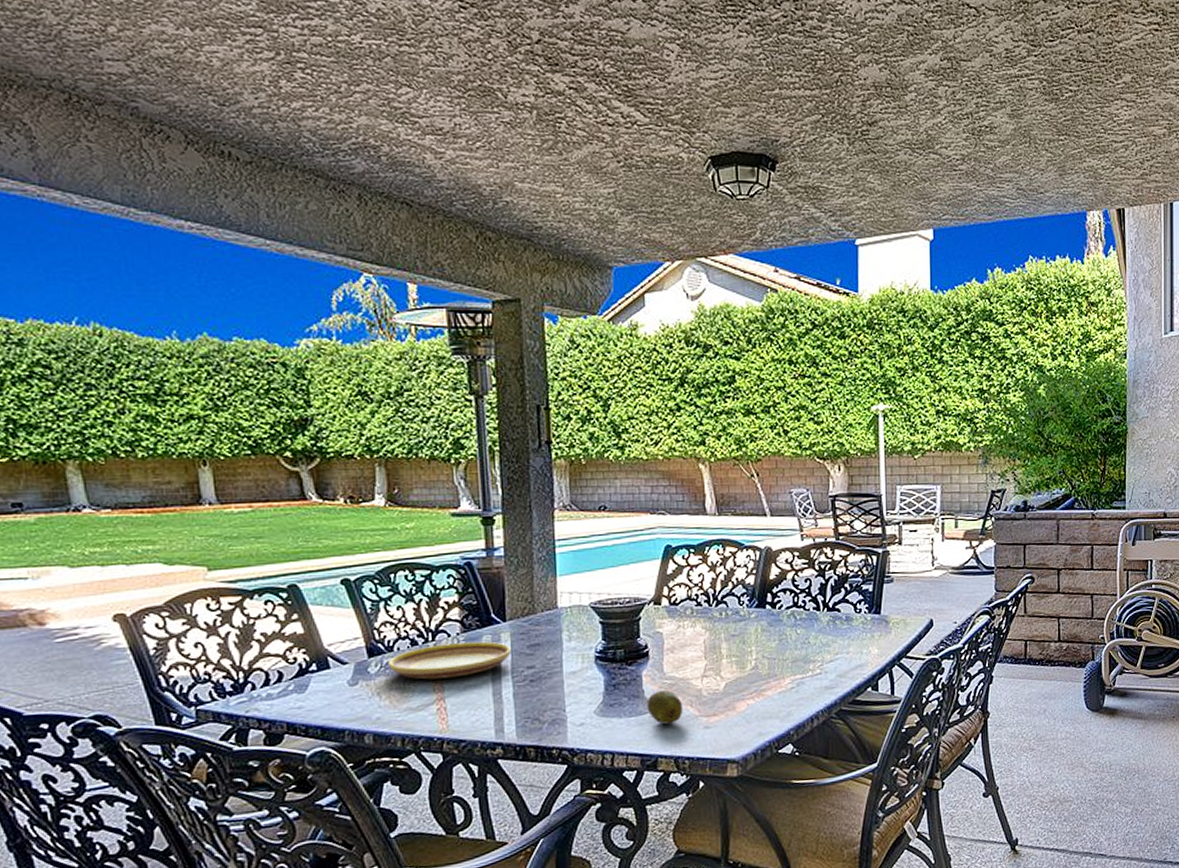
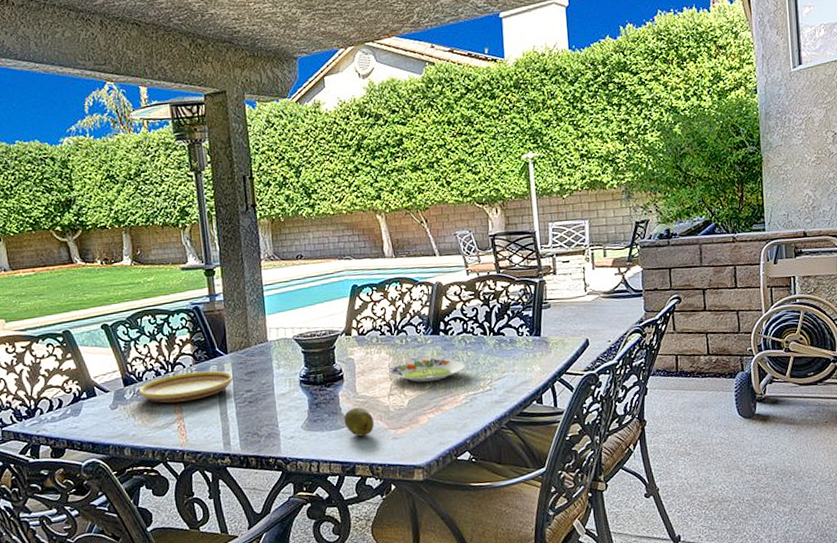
salad plate: none [704,634,793,663] -> present [389,357,465,382]

